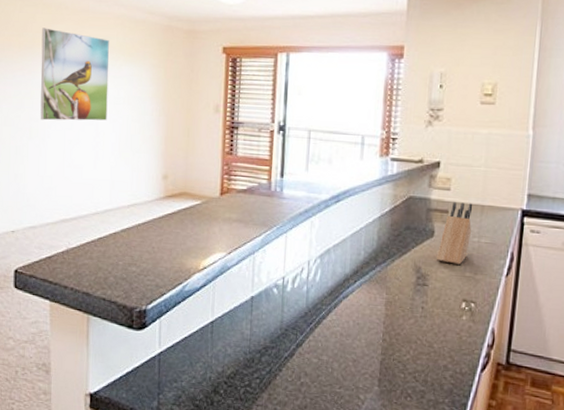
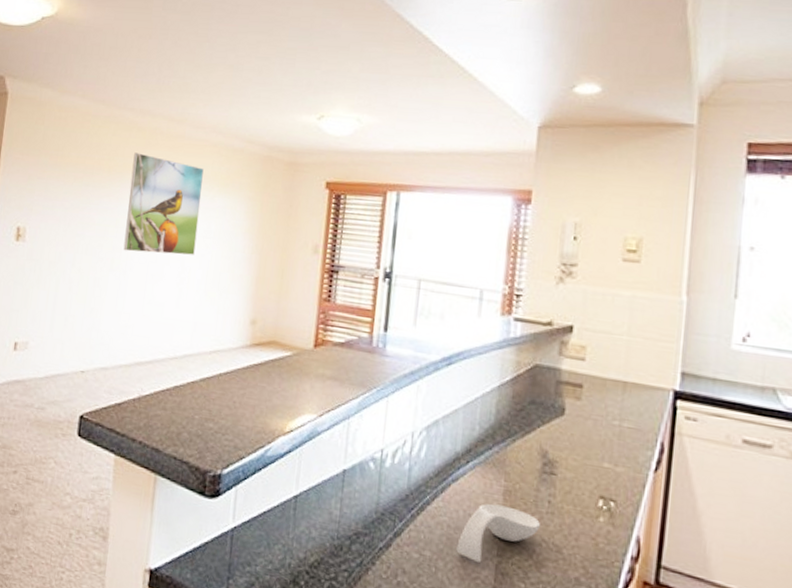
spoon rest: none [348,313,415,361] -> present [456,503,540,562]
knife block: present [436,202,473,265] -> none [566,375,613,452]

